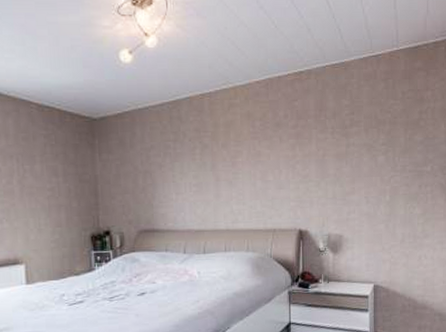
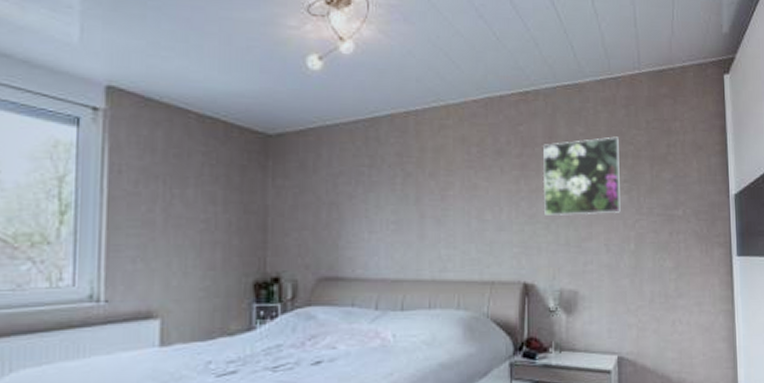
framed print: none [314,107,379,175] -> present [542,136,621,216]

